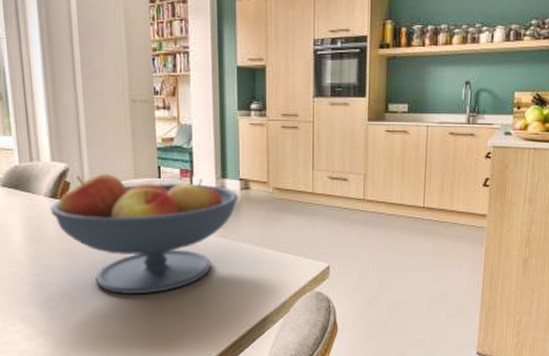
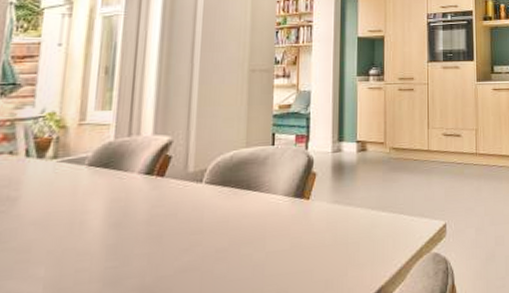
fruit bowl: present [50,173,239,295] -> none [142,143,355,281]

